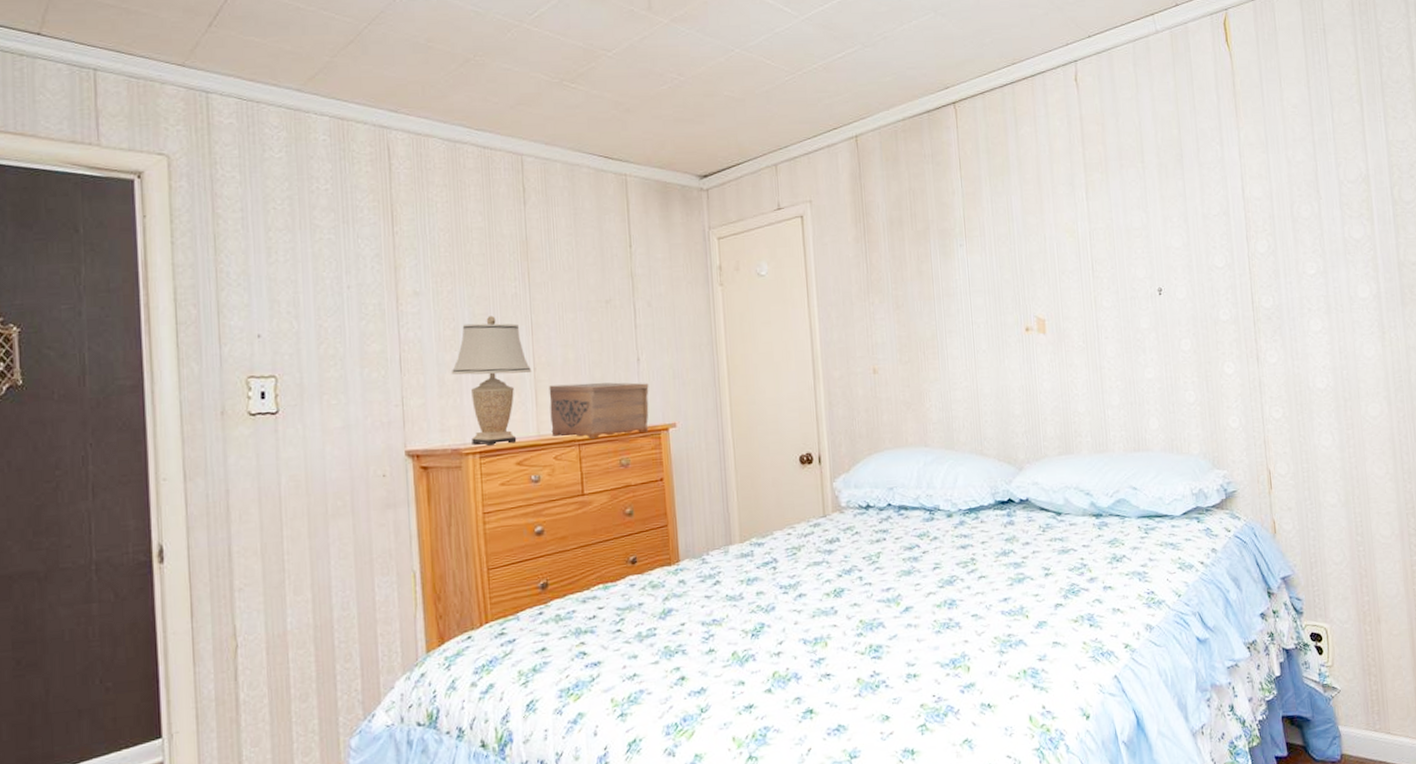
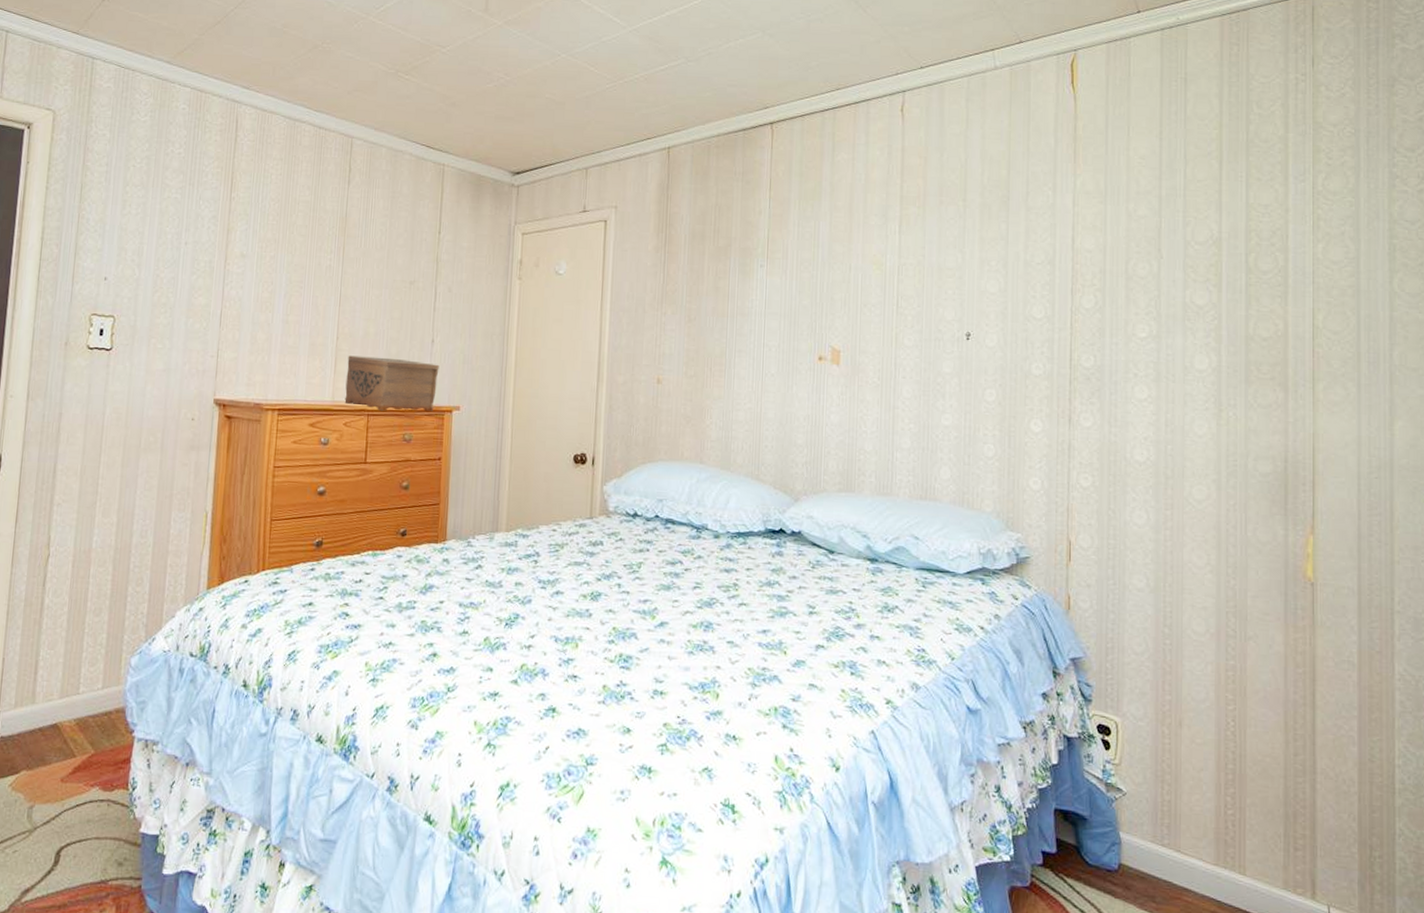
table lamp: present [452,315,531,447] -> none [264,283,334,406]

